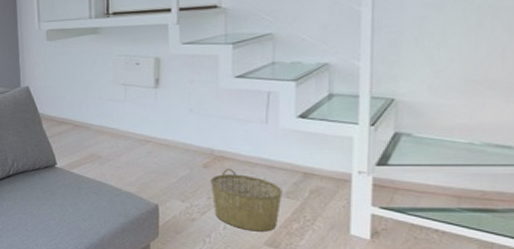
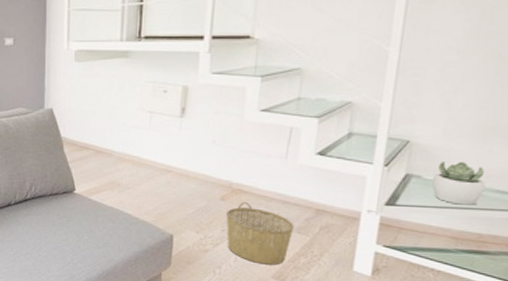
succulent plant: none [423,118,484,162] -> present [431,162,487,205]

